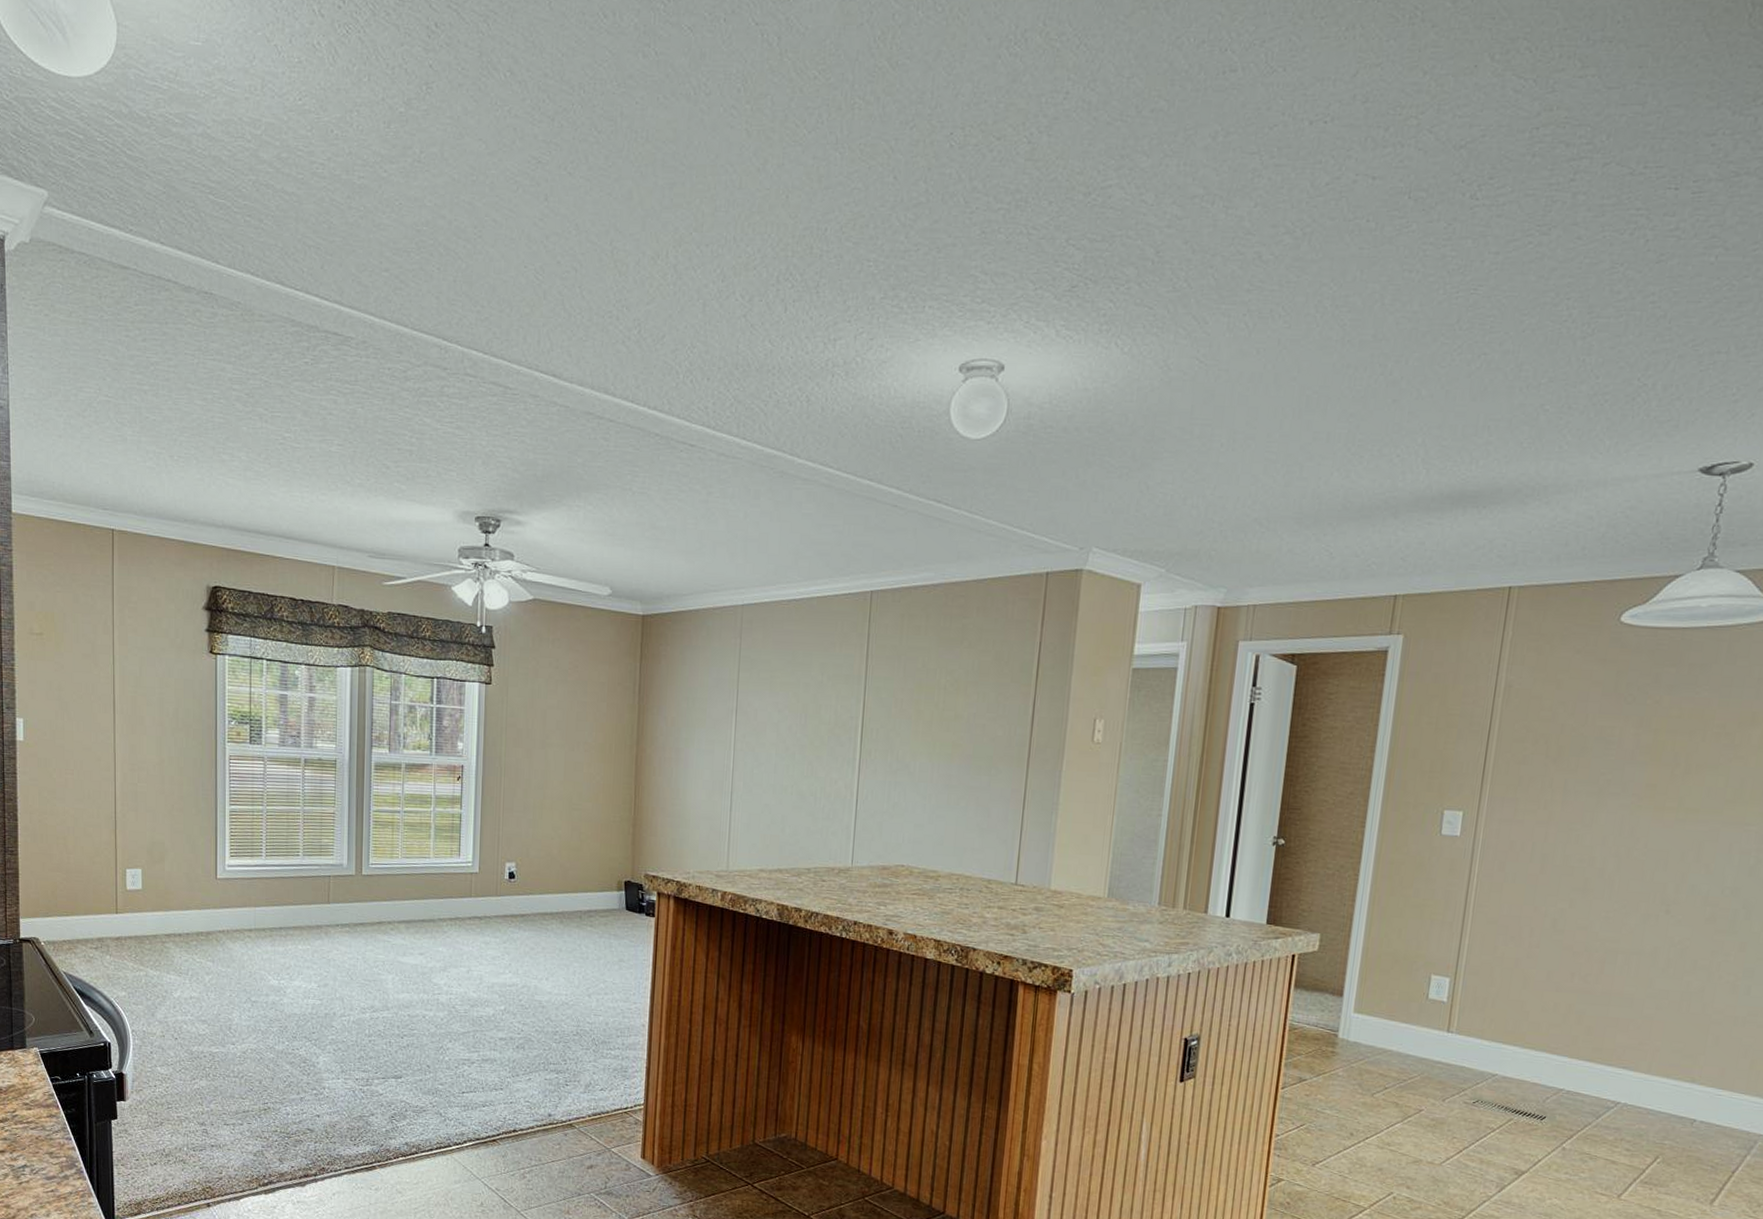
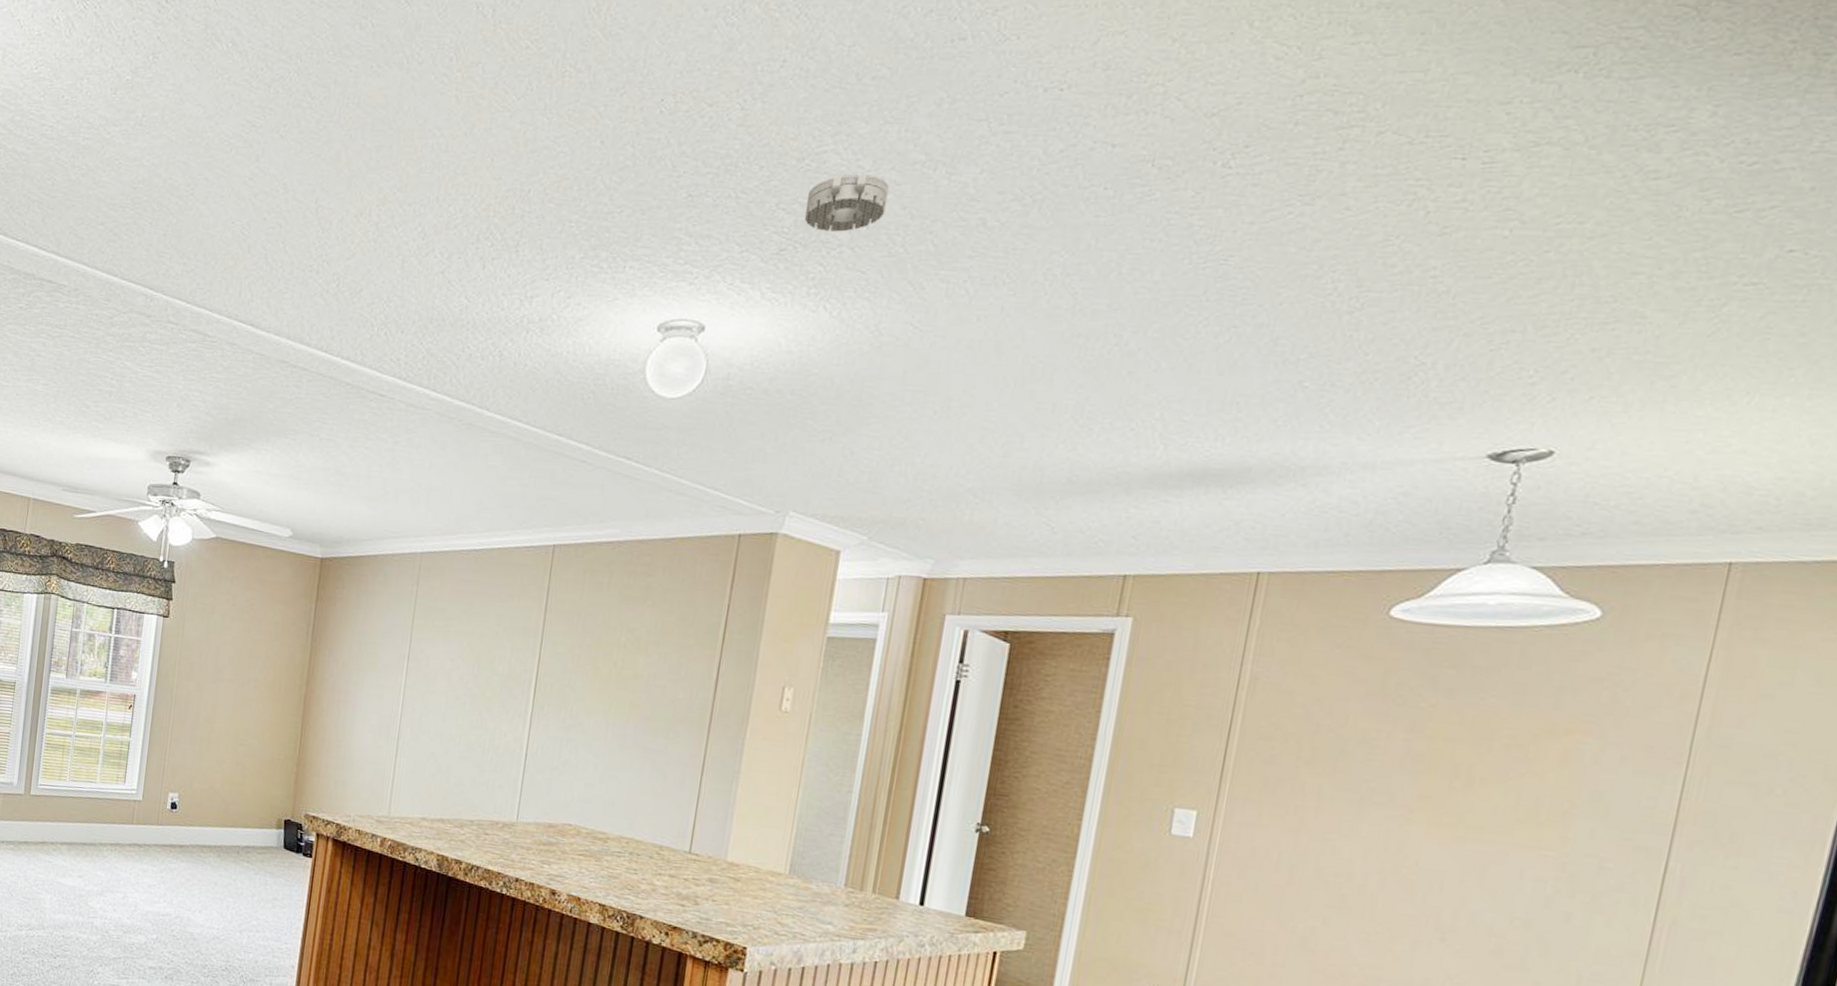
smoke detector: none [1093,206,1171,268] -> present [804,172,889,232]

